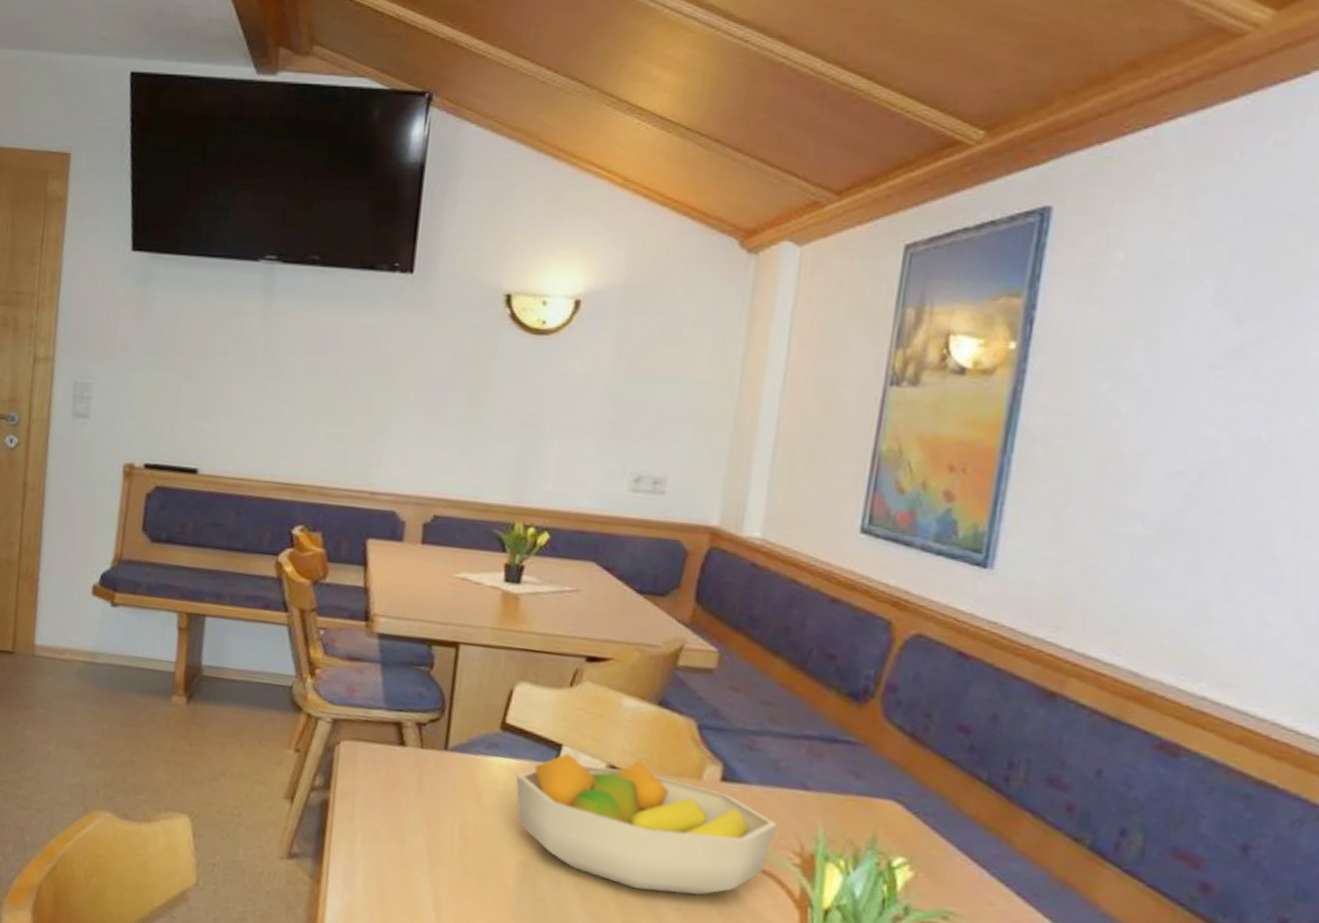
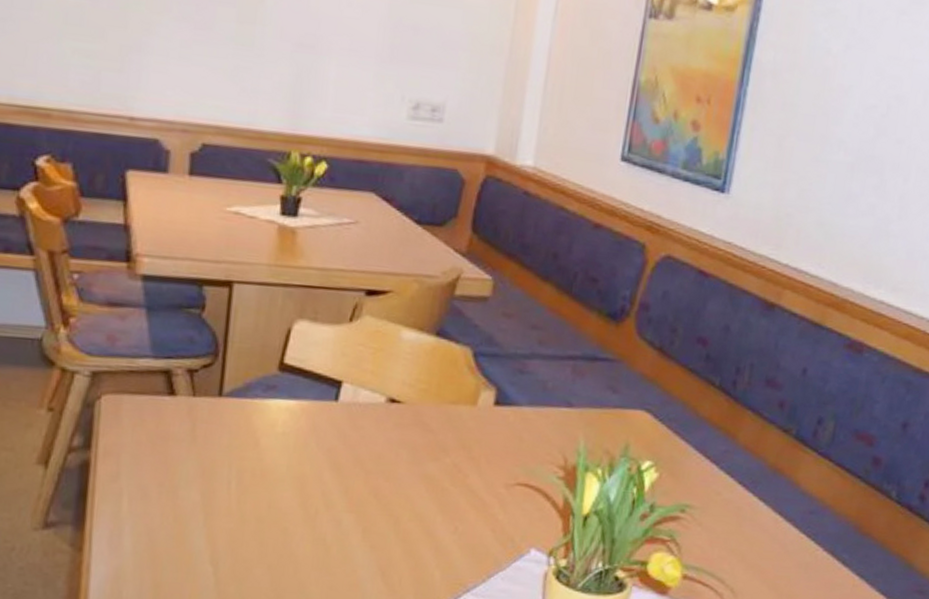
fruit bowl: present [516,752,778,895] -> none [295,389,545,518]

